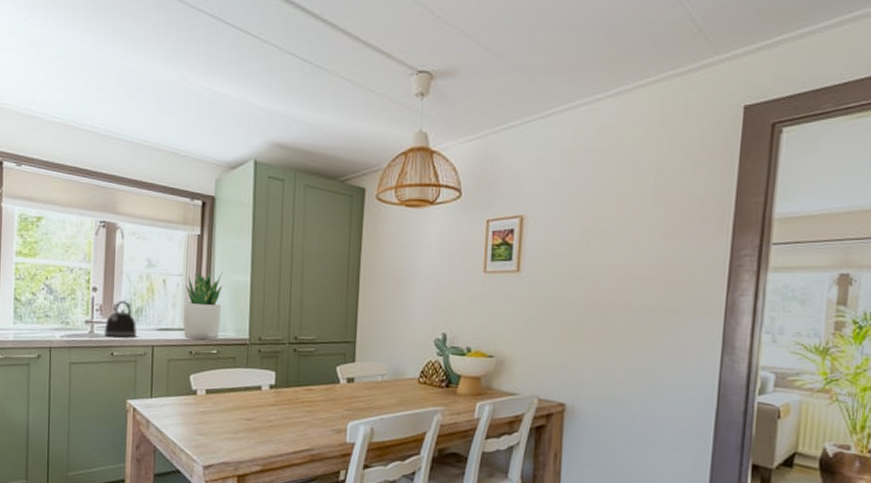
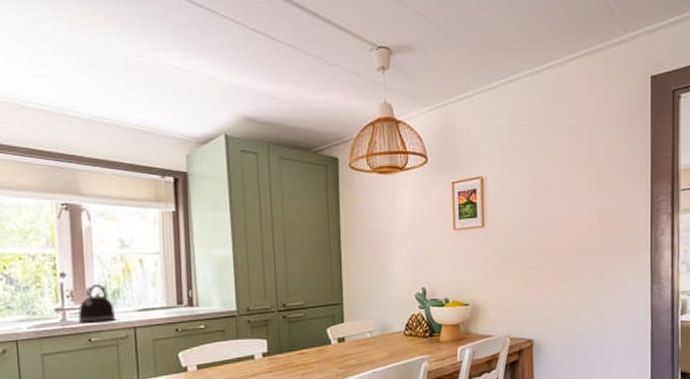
planter: present [183,270,223,340] -> none [164,246,206,317]

